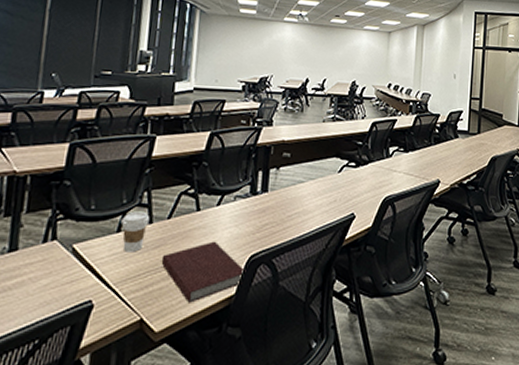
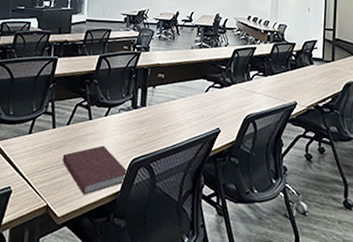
coffee cup: present [121,211,150,252] -> none [32,117,54,151]

